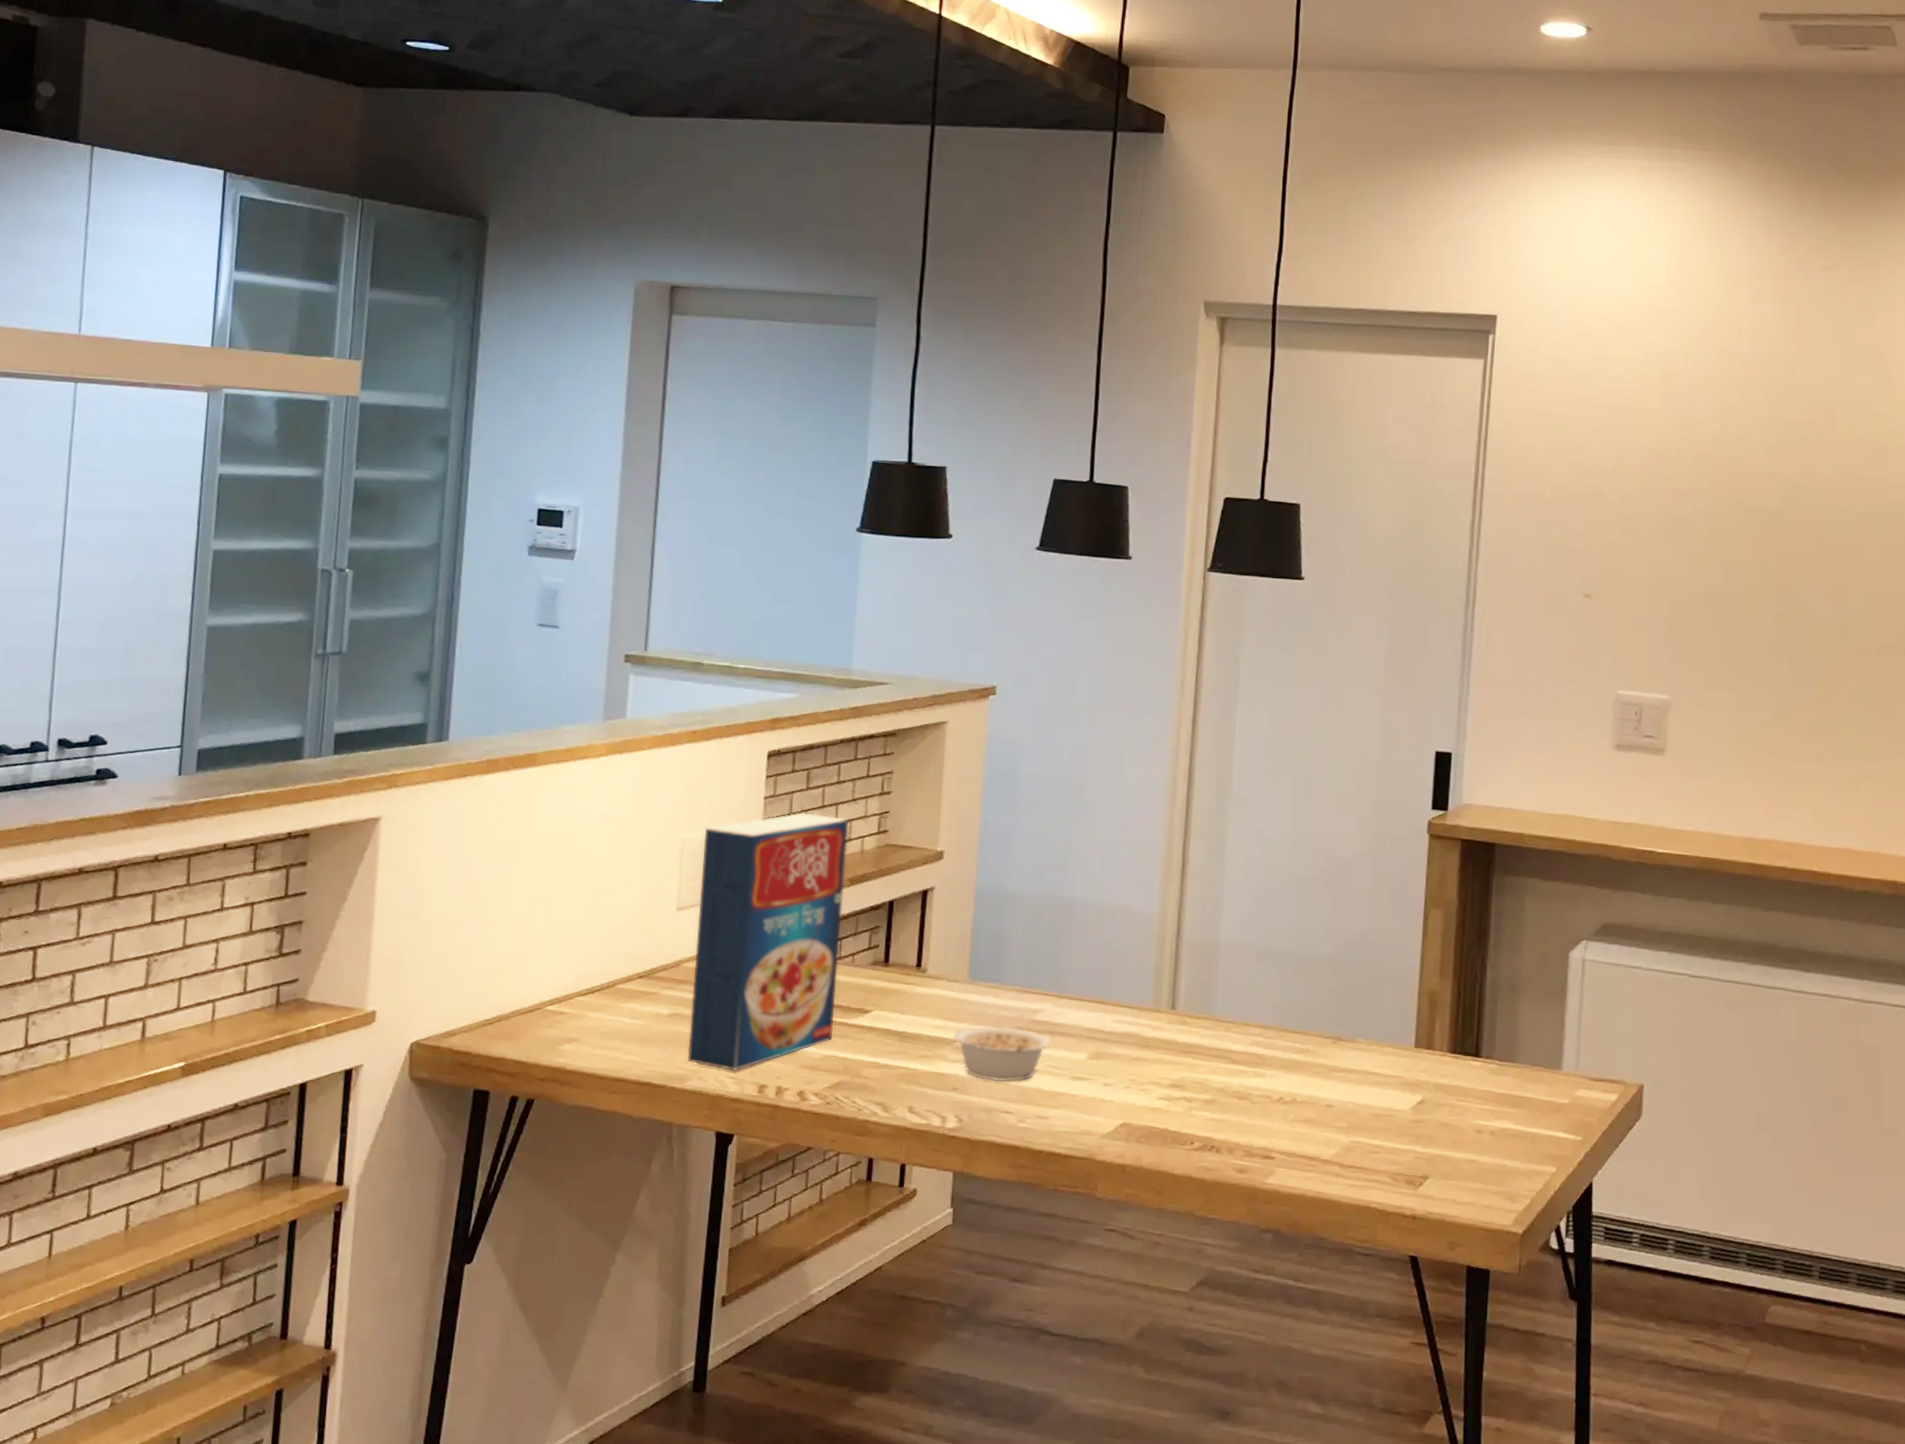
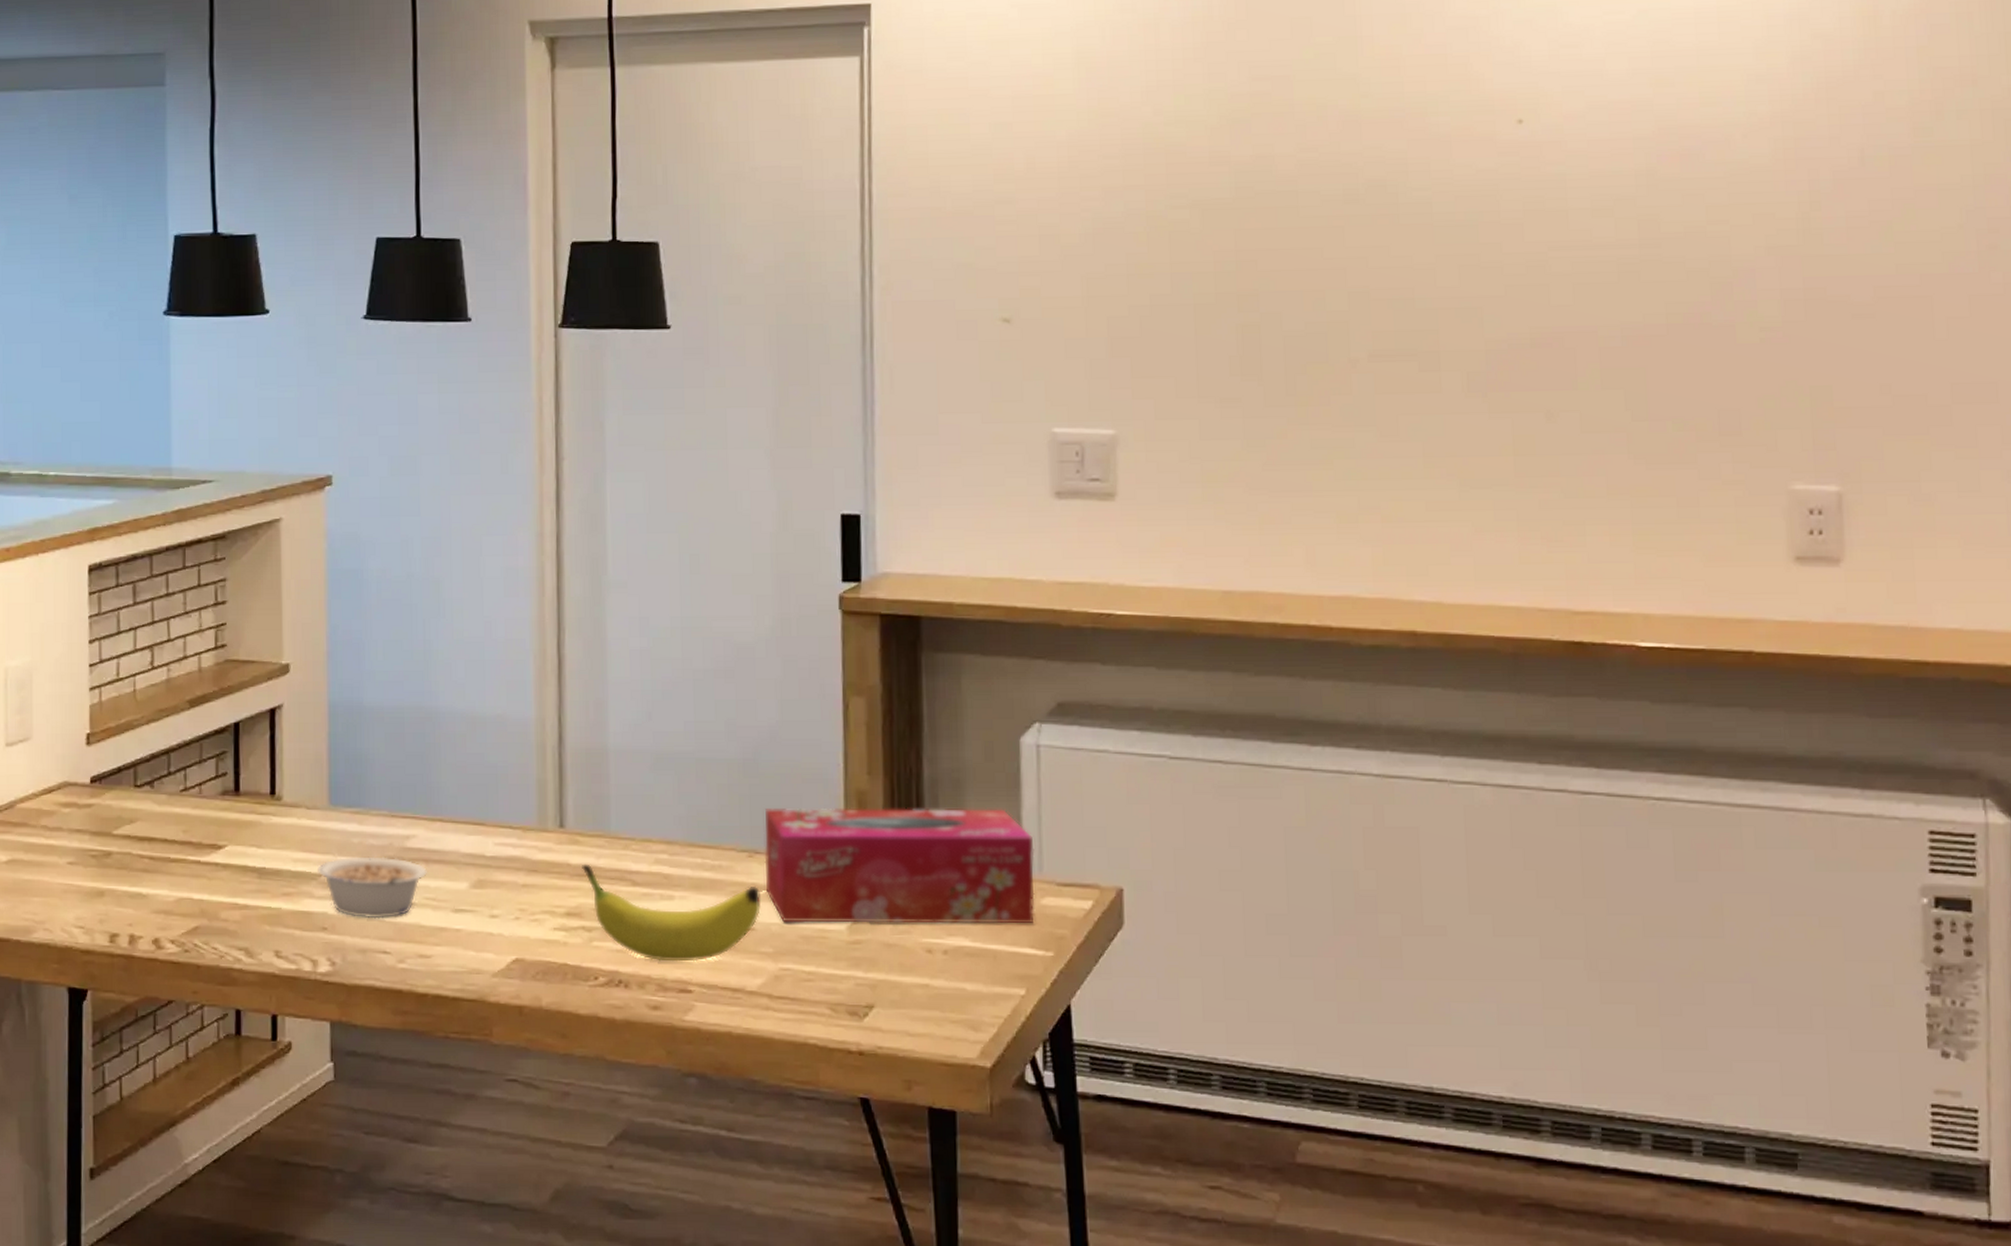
cereal box: present [687,812,848,1072] -> none [28,630,185,921]
fruit: none [1188,1042,1340,1132] -> present [582,864,761,962]
tissue box: none [1344,1002,1573,1111] -> present [764,809,1035,923]

